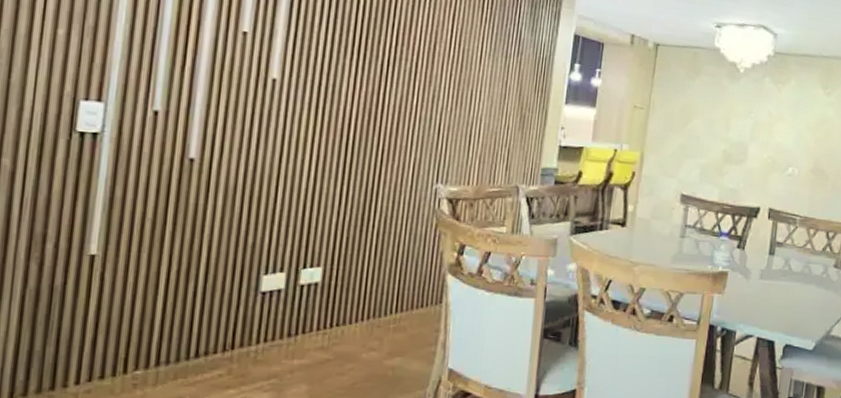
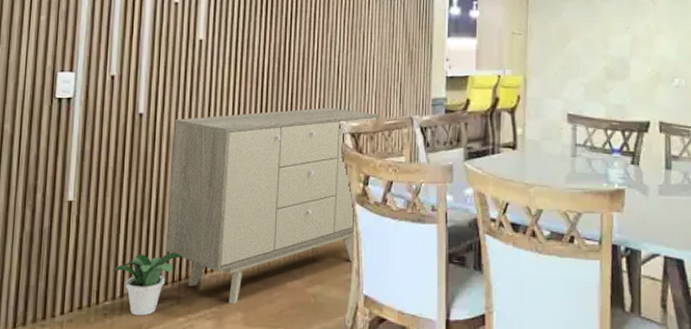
potted plant: none [146,317,238,388] -> present [112,252,183,316]
sideboard: none [216,168,482,376] -> present [166,107,380,305]

